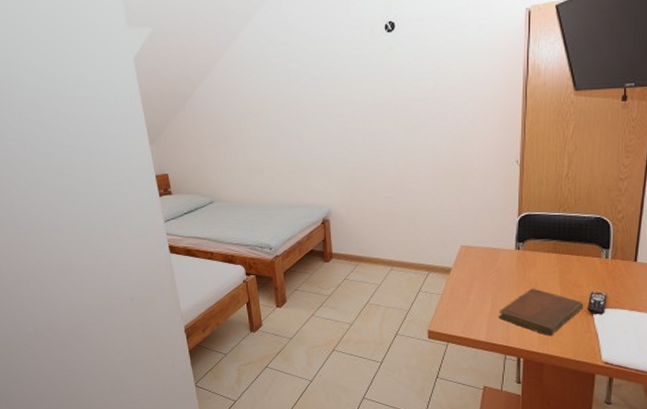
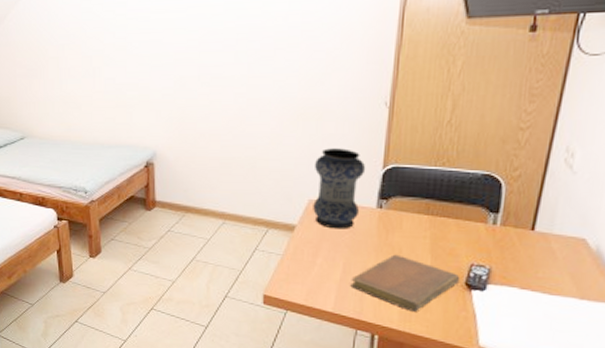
vase: none [464,200,505,270] -> present [313,148,366,229]

